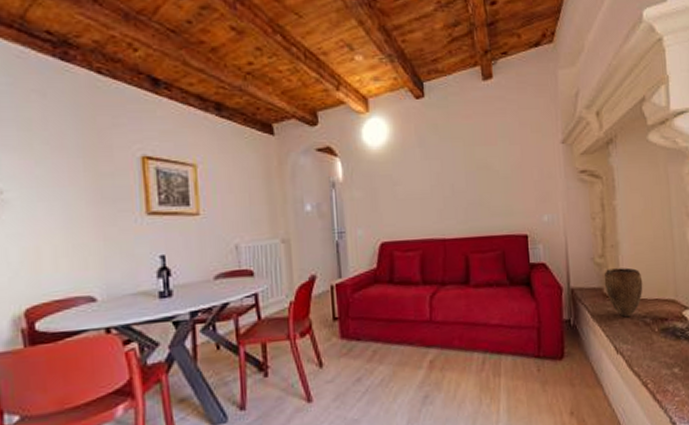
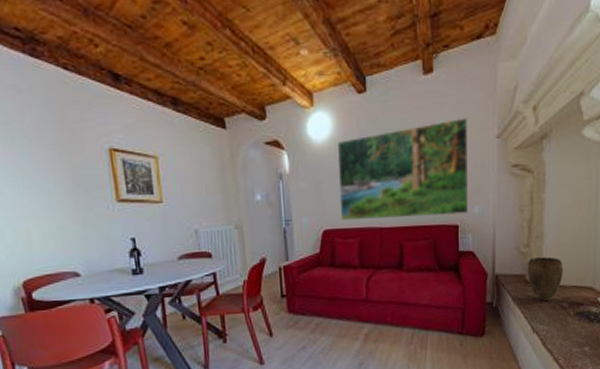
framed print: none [394,123,538,233] -> present [337,118,469,221]

